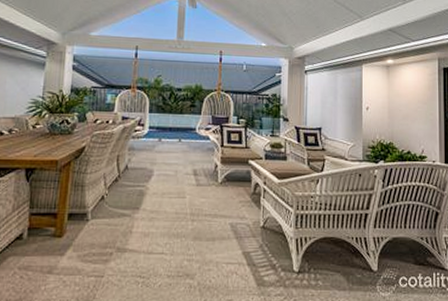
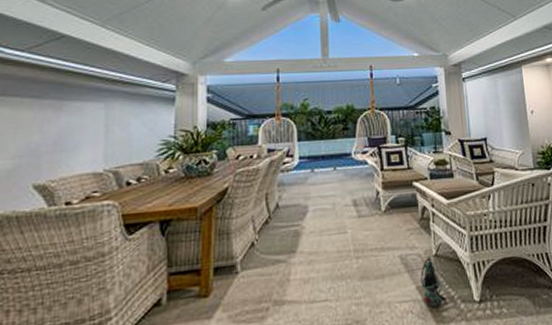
lantern: none [247,227,269,271] -> present [420,256,447,307]

